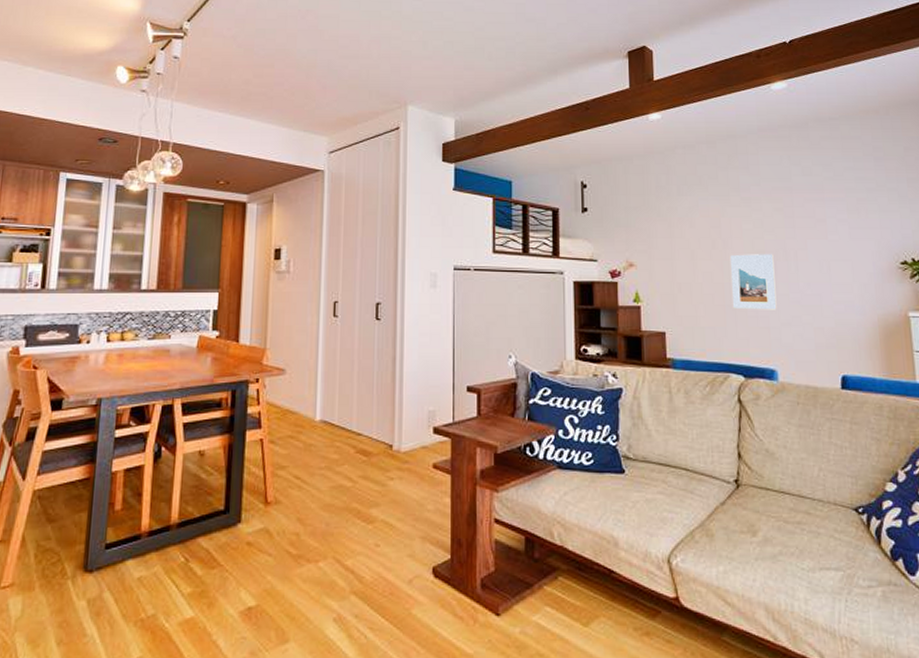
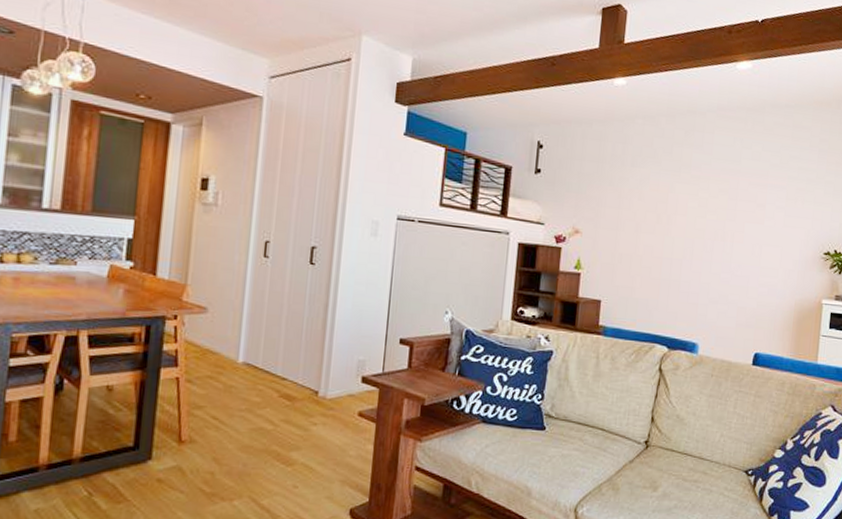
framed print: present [729,254,777,310] -> none [667,231,712,288]

